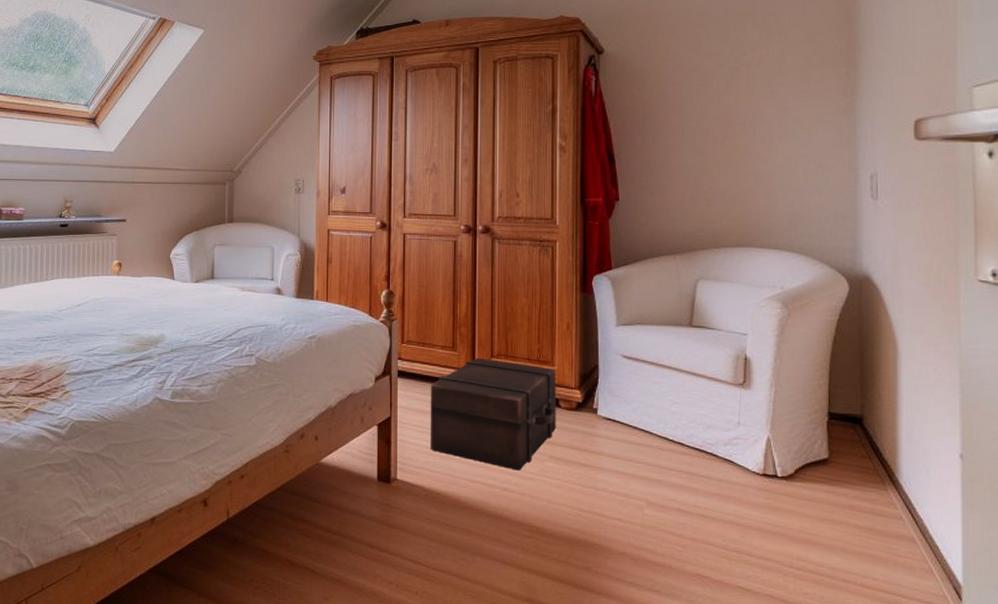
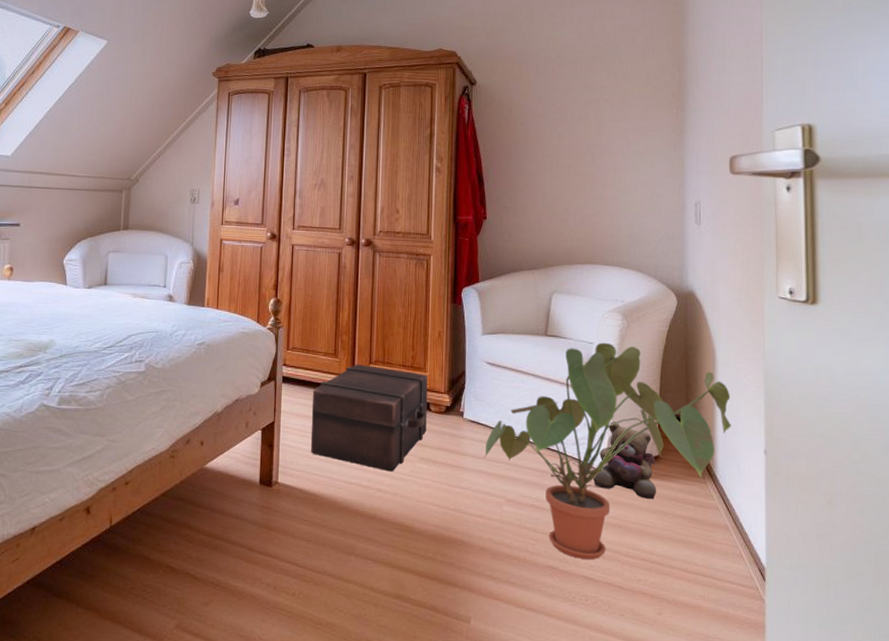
house plant: none [621,333,919,569] -> present [483,342,732,559]
teddy bear: none [748,421,826,506] -> present [592,422,657,499]

